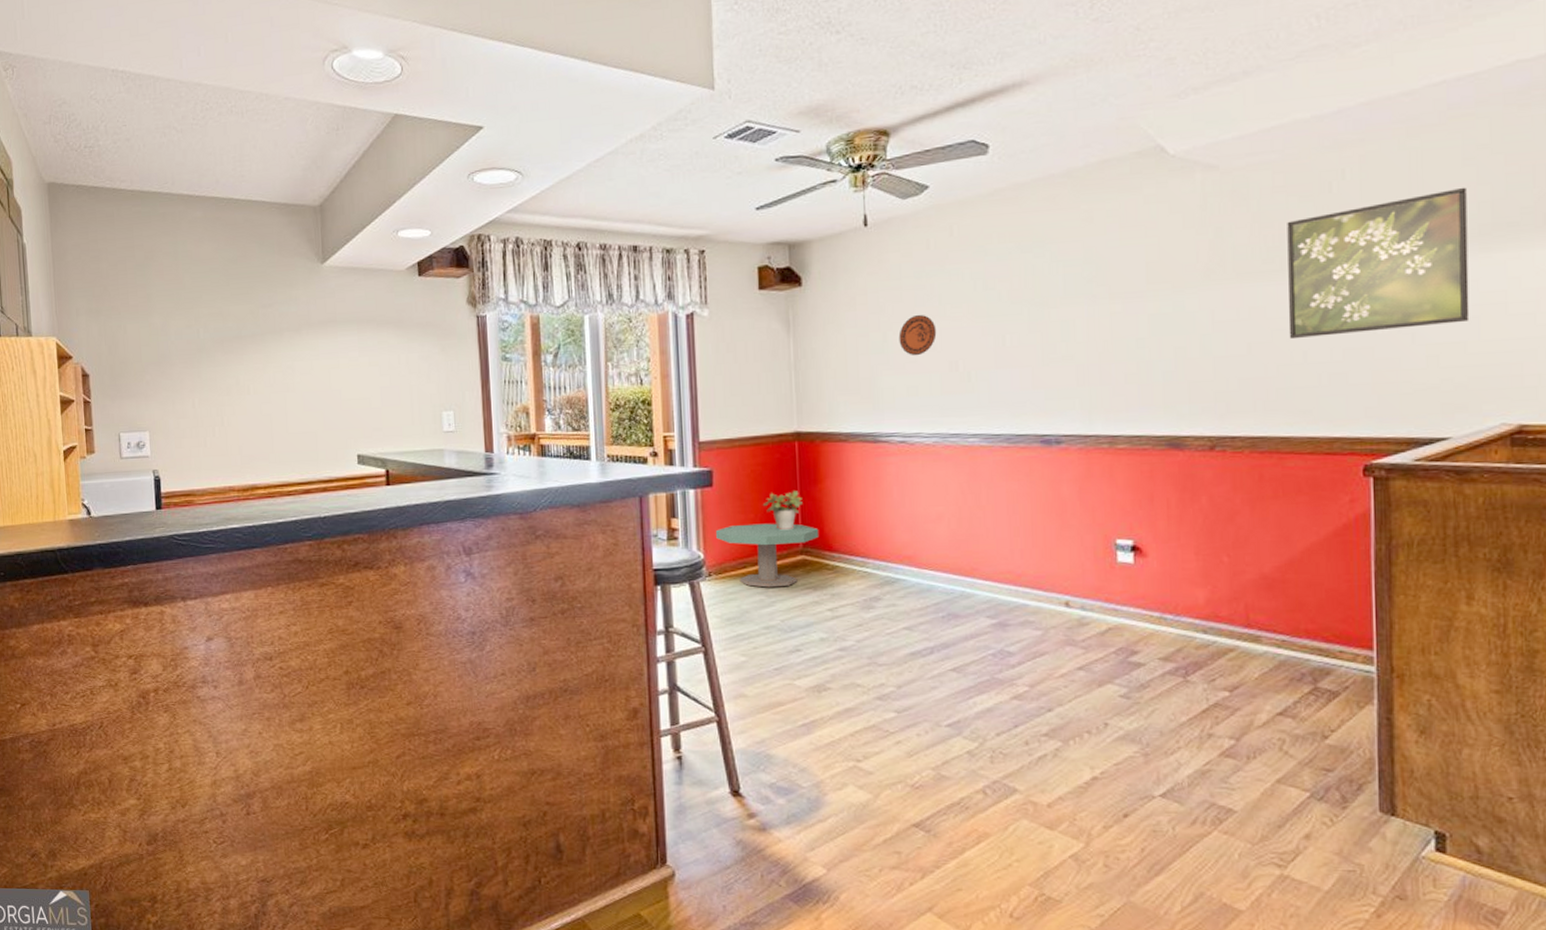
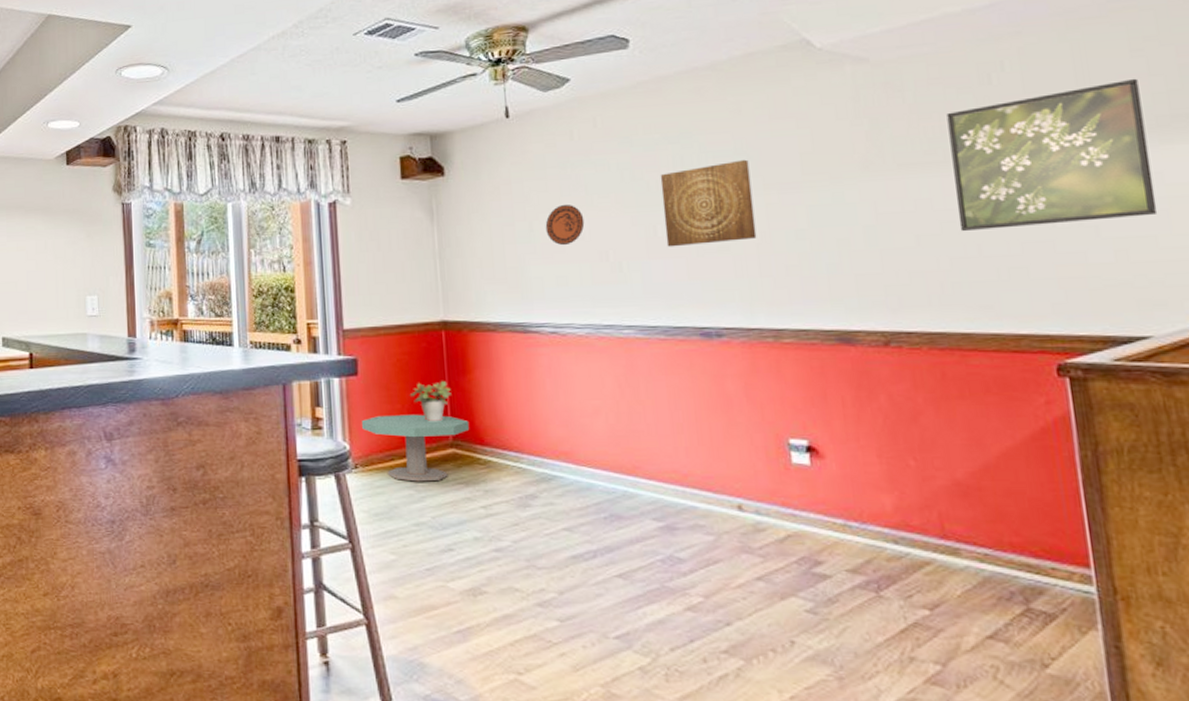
wall art: none [1011,268,1100,357] -> present [660,159,757,247]

